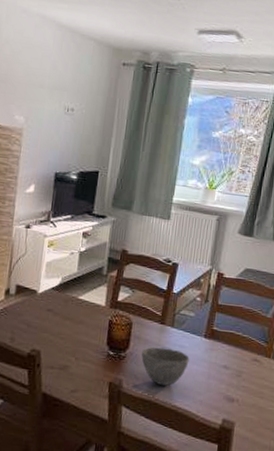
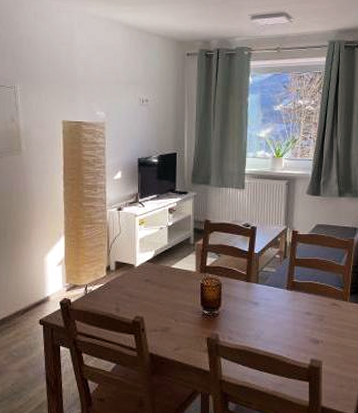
bowl: present [141,347,190,386] -> none [232,302,276,335]

